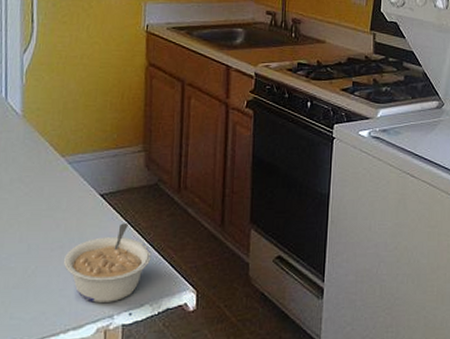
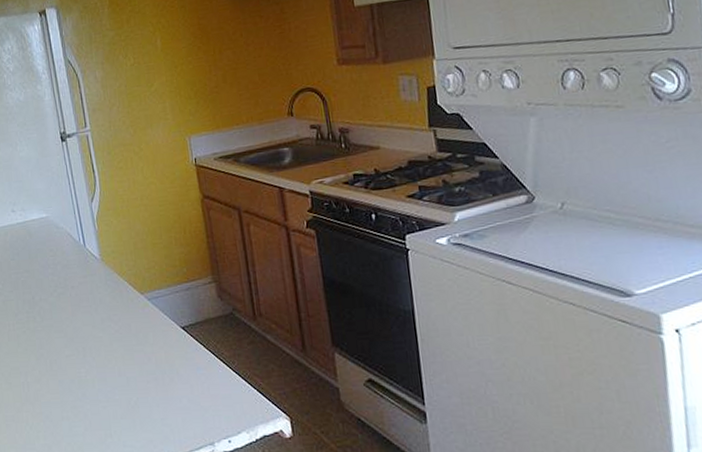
legume: present [64,223,152,303] -> none [160,353,240,431]

